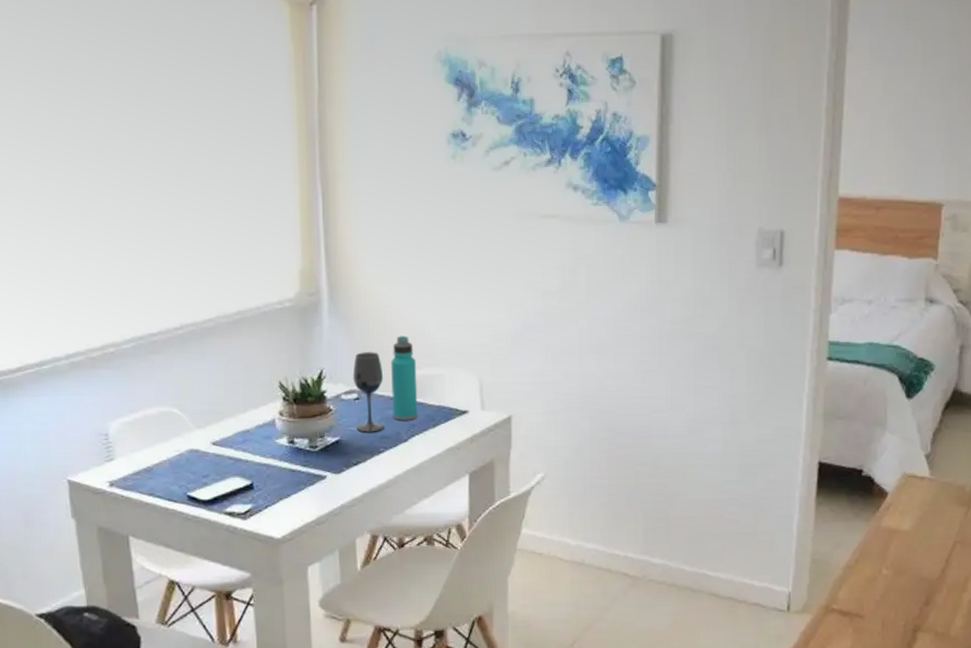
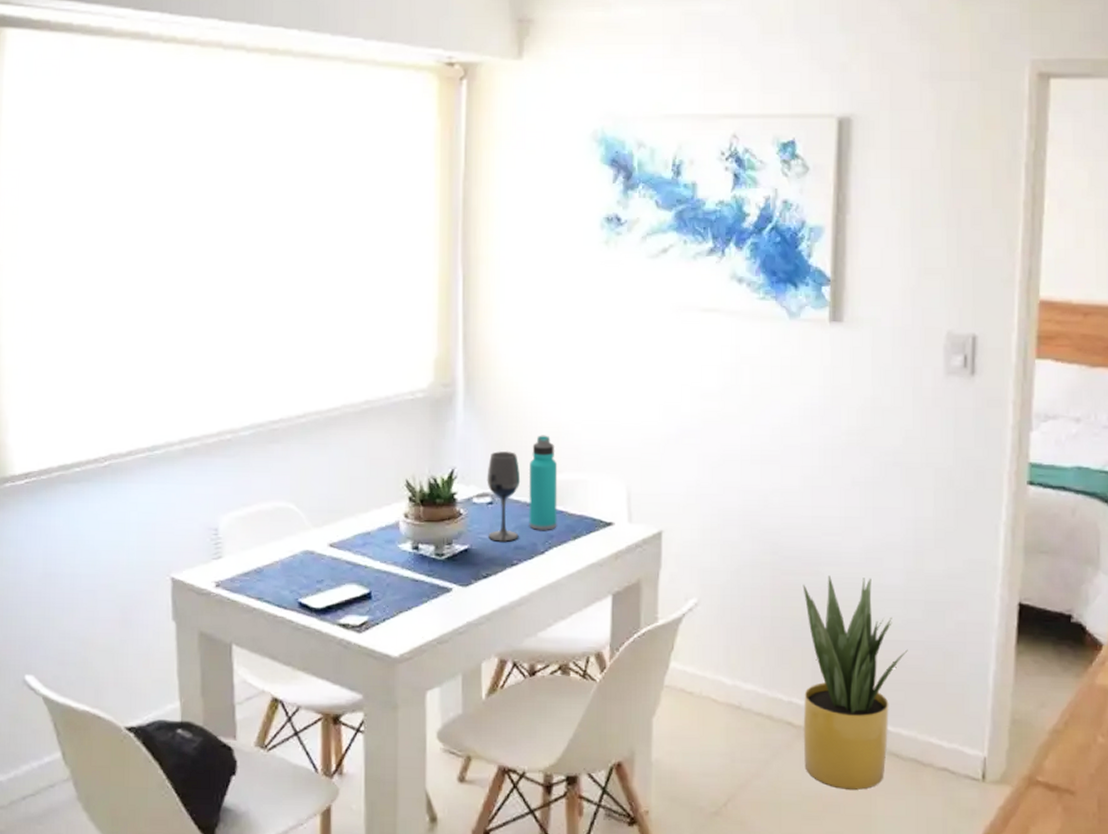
planter: none [635,447,725,626] -> present [803,575,908,790]

